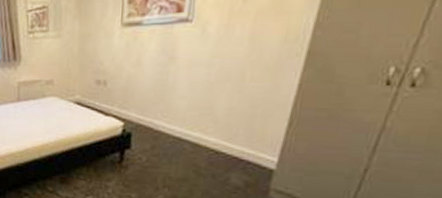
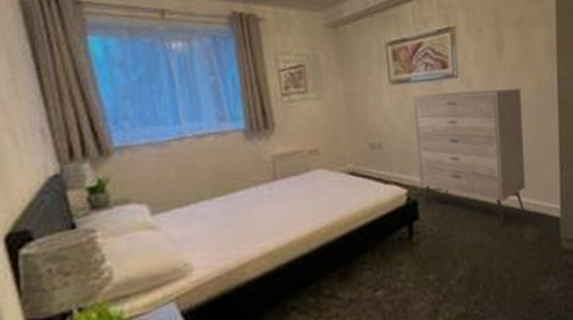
dresser: none [136,37,263,167] -> present [413,89,526,225]

